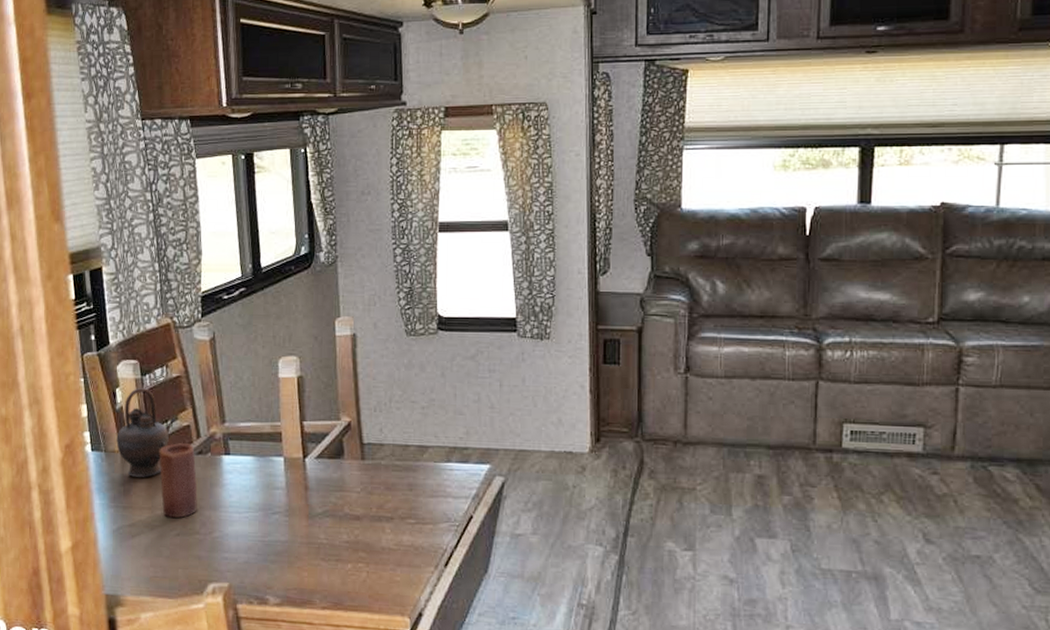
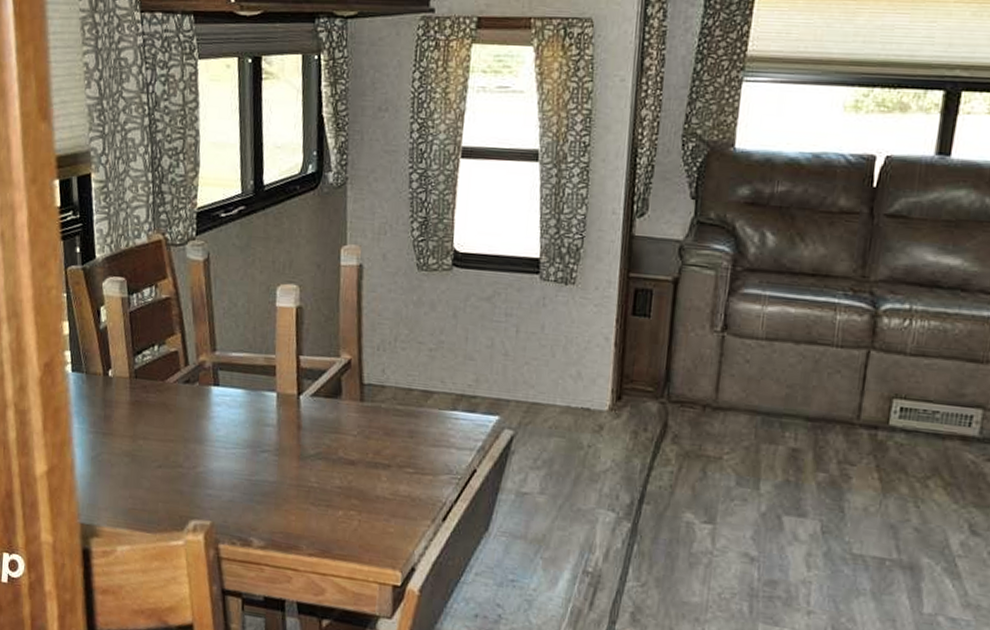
teapot: present [116,388,176,478] -> none [98,307,164,404]
candle: present [160,442,198,518] -> none [143,369,183,449]

